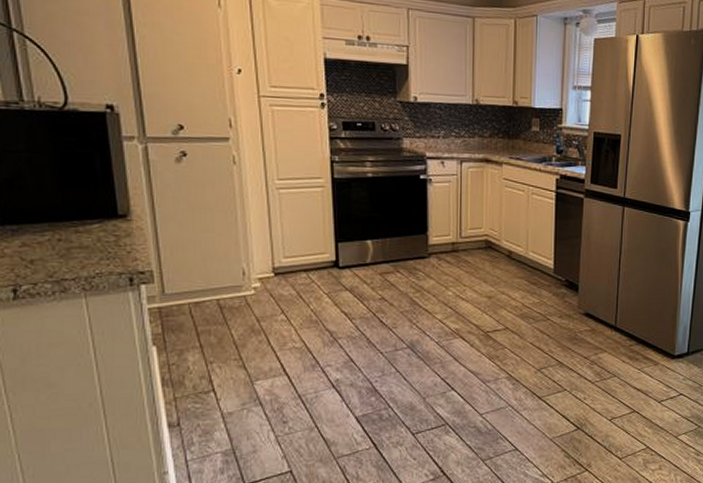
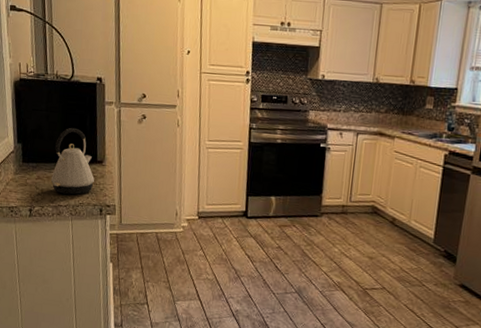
kettle: none [45,172,116,263] -> present [50,127,94,195]

